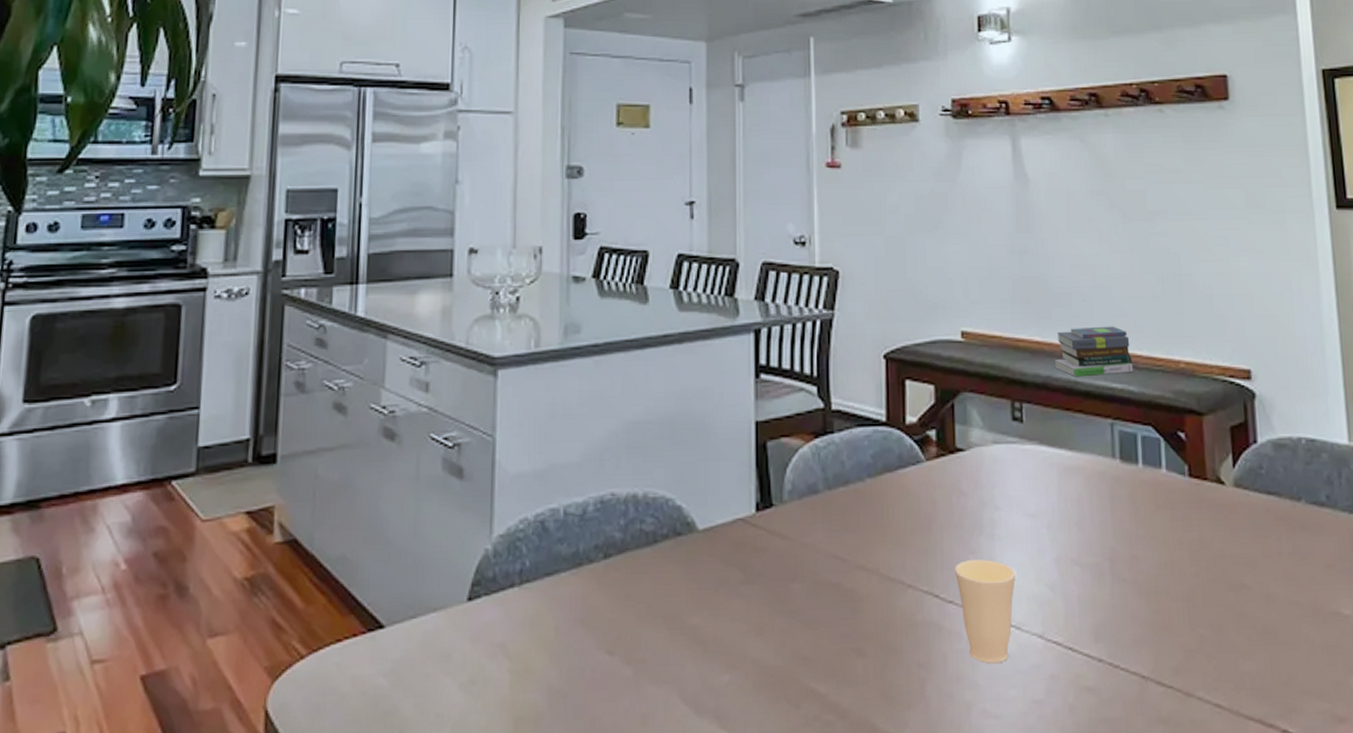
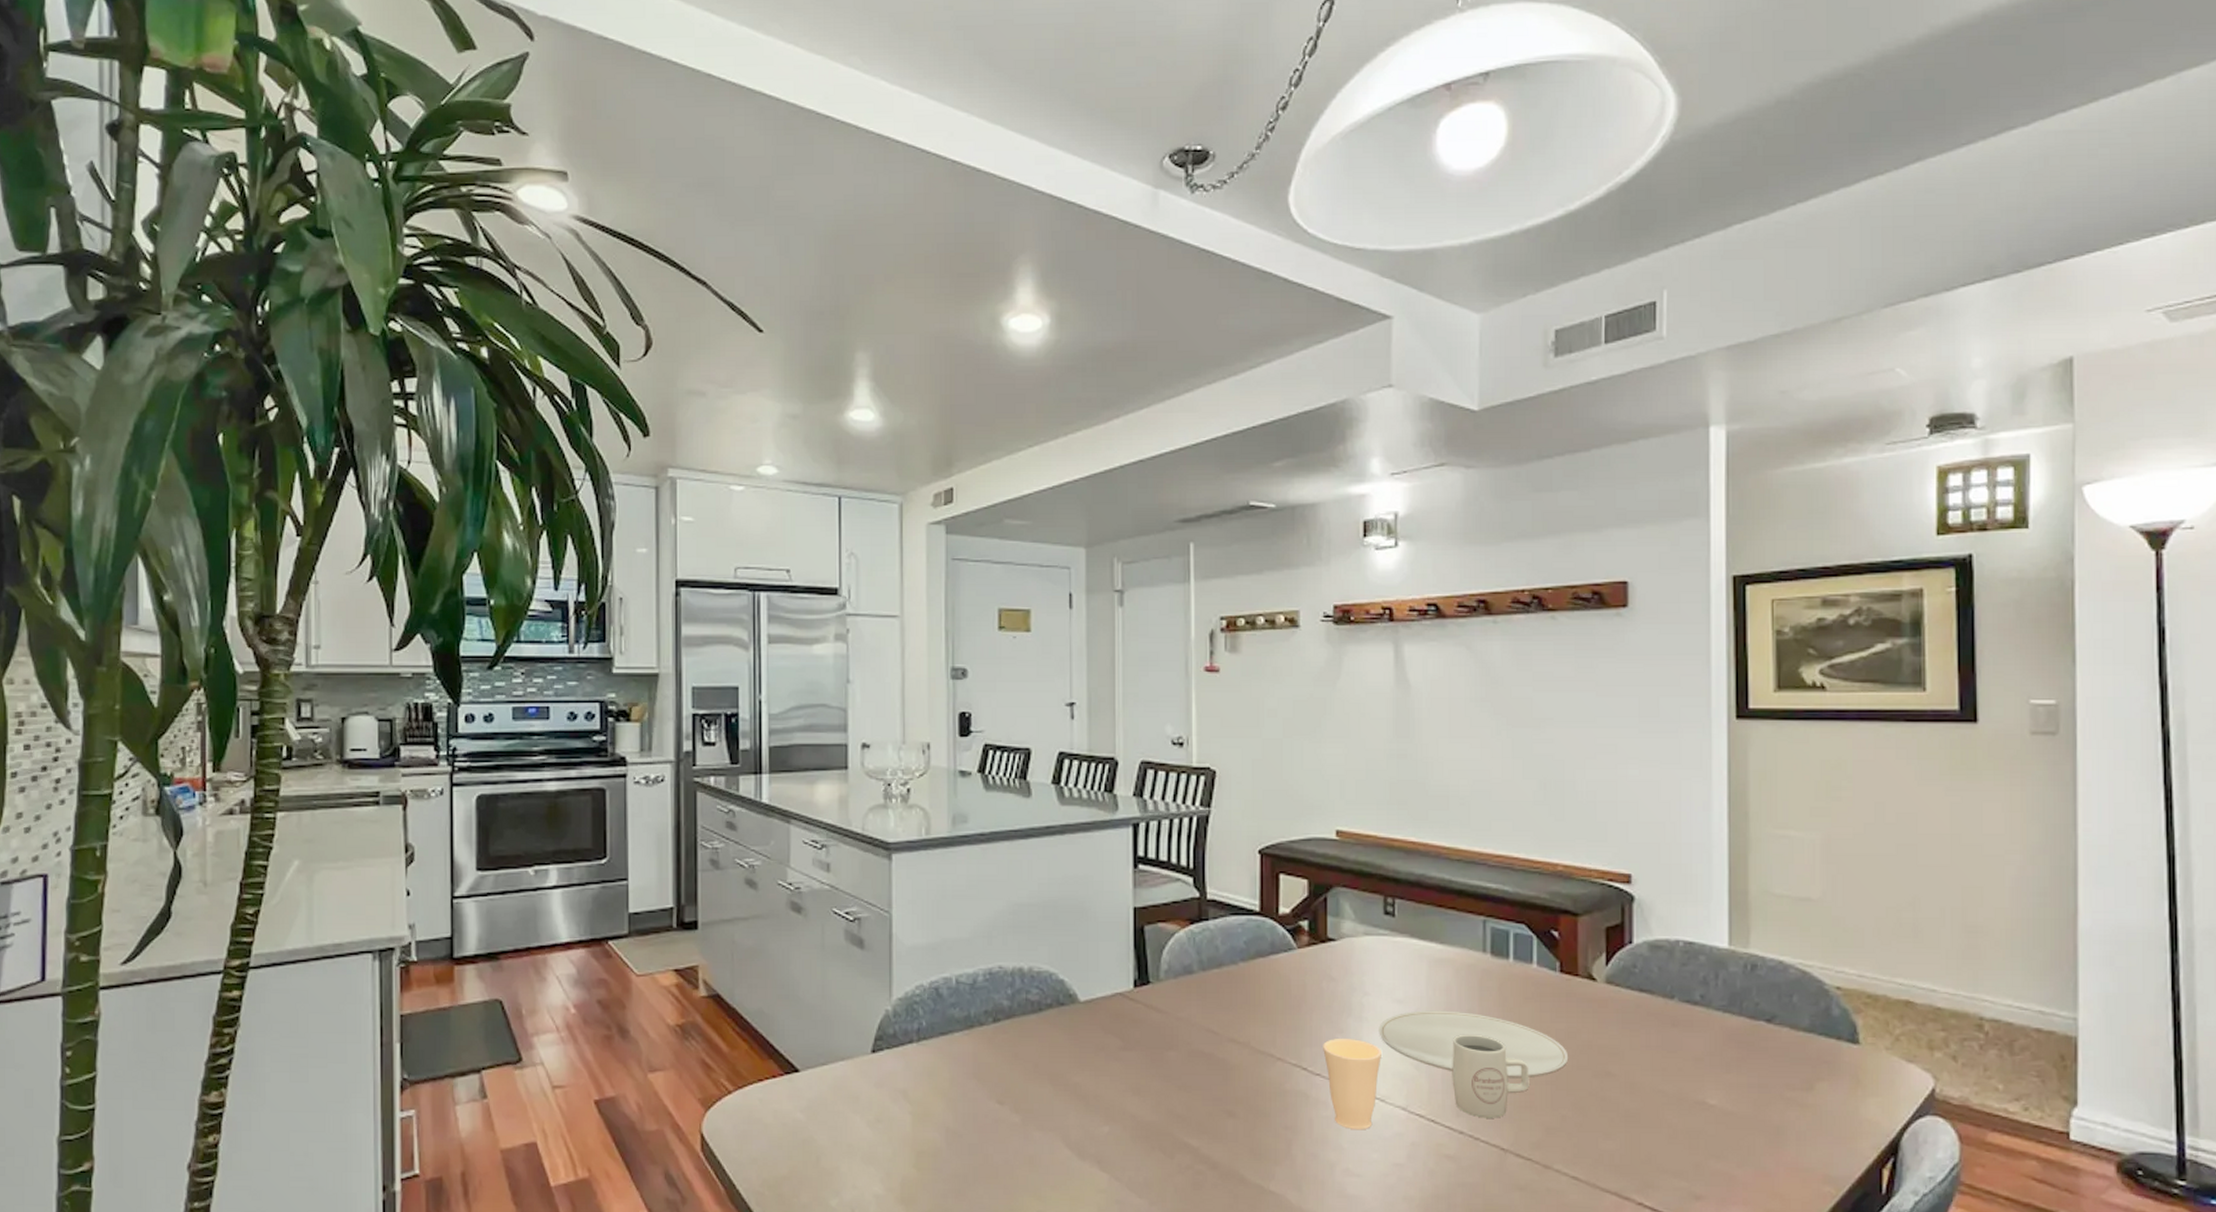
plate: none [1011,523,1203,596] -> present [1379,1010,1569,1079]
books: present [1054,326,1134,377] -> none [1429,829,1510,876]
mug: none [1086,548,1166,643] -> present [1452,1034,1529,1118]

